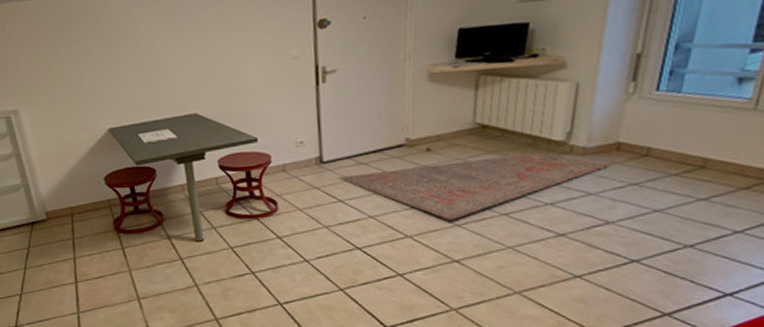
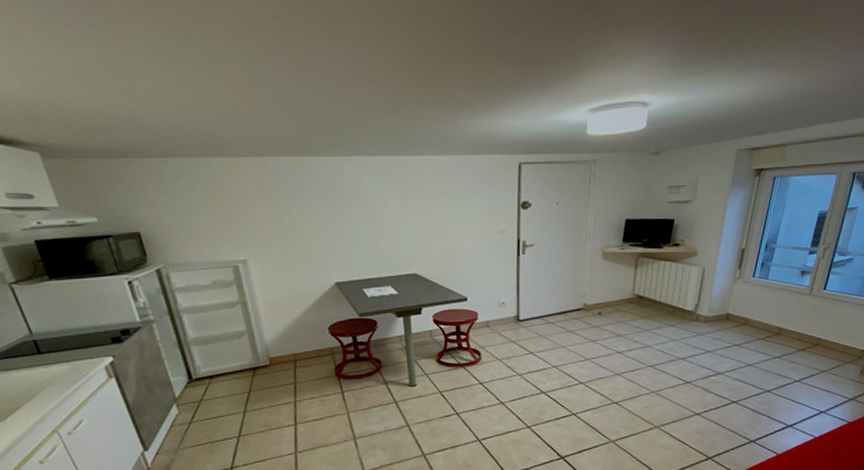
rug: present [338,152,609,220] -> none [531,319,722,370]

